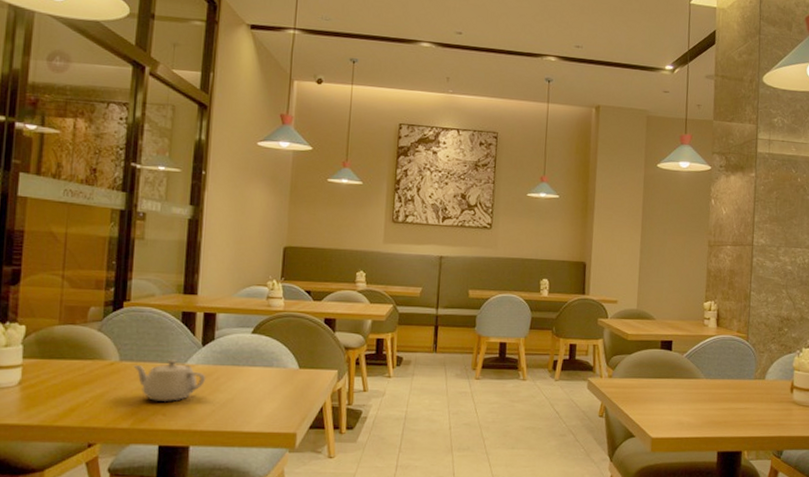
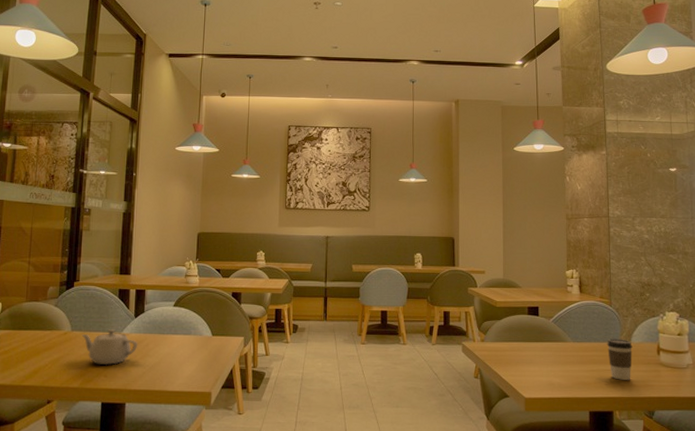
coffee cup: none [740,375,766,419] -> present [606,338,632,380]

